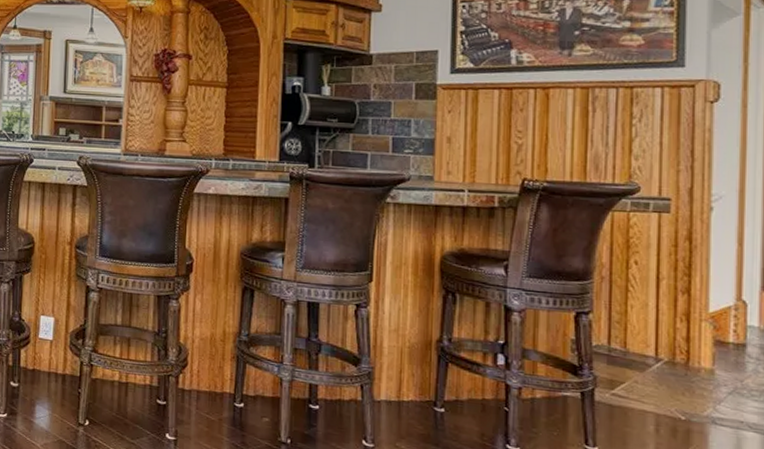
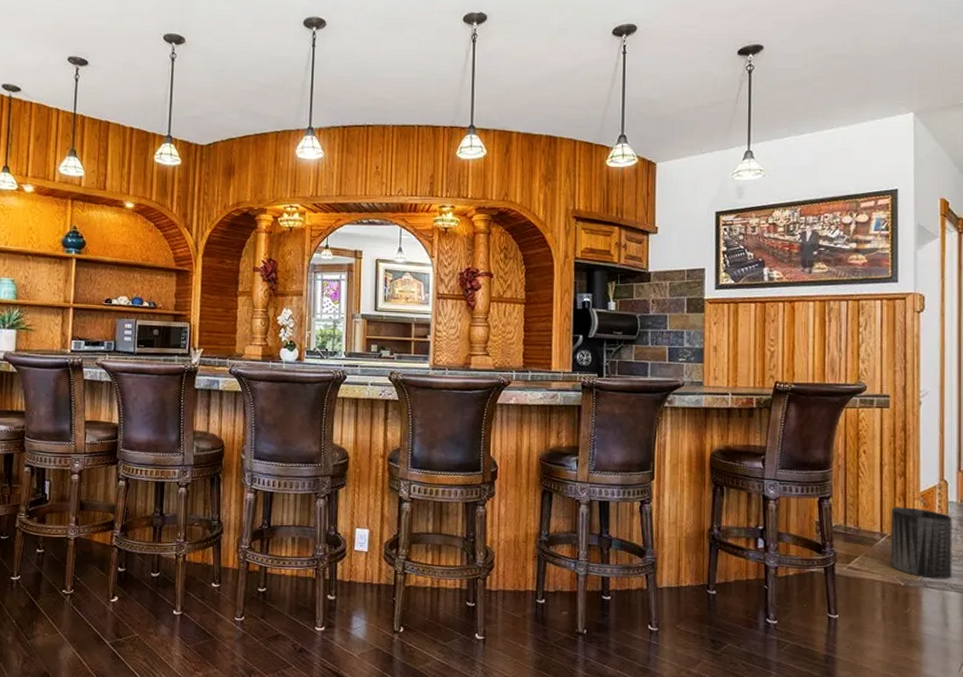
trash can: none [667,328,752,417] -> present [890,507,952,580]

